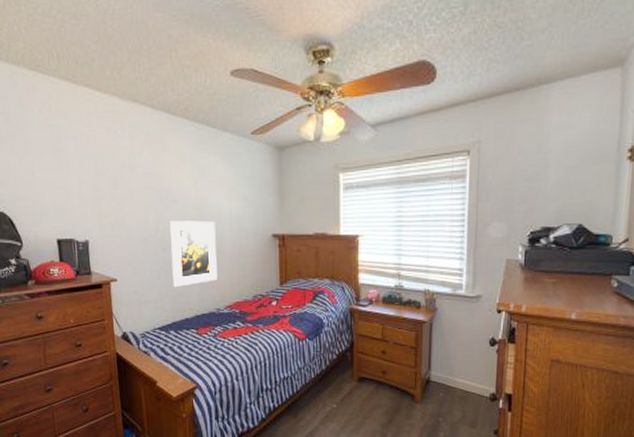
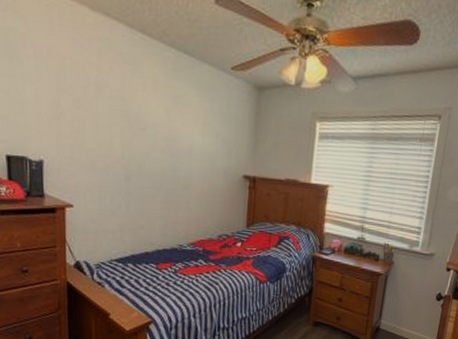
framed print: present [169,220,218,287] -> none [135,150,185,219]

